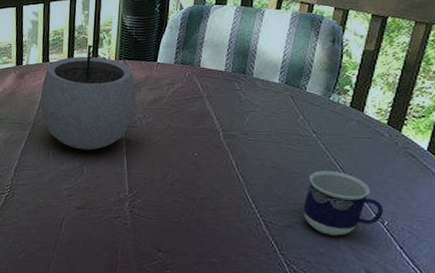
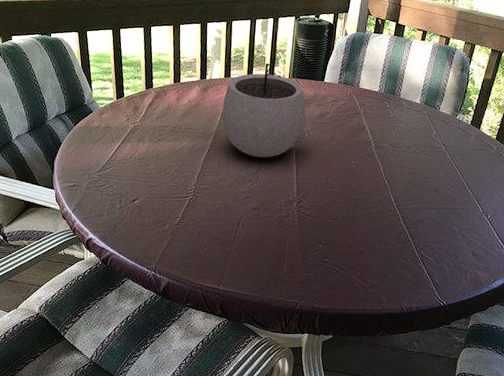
cup: present [303,170,383,236] -> none [431,176,488,227]

